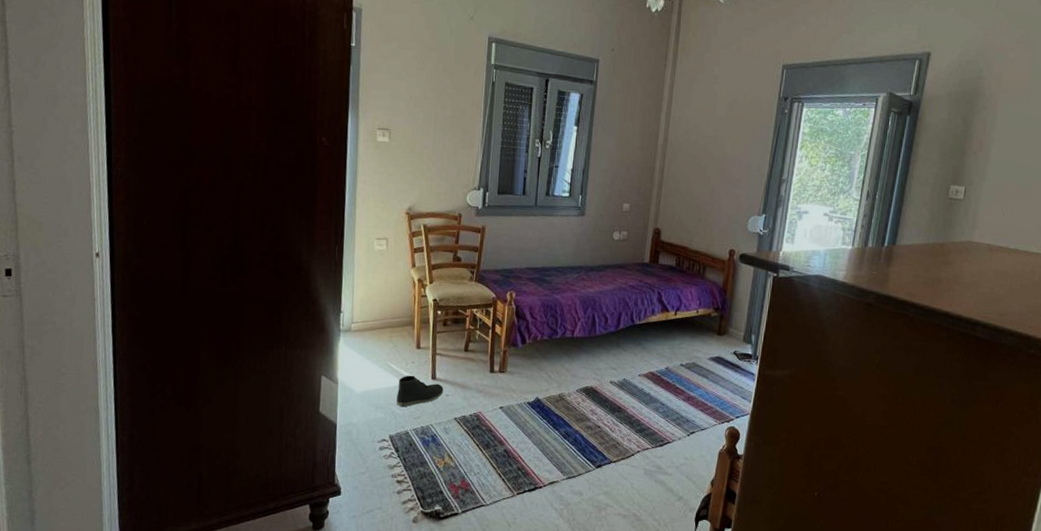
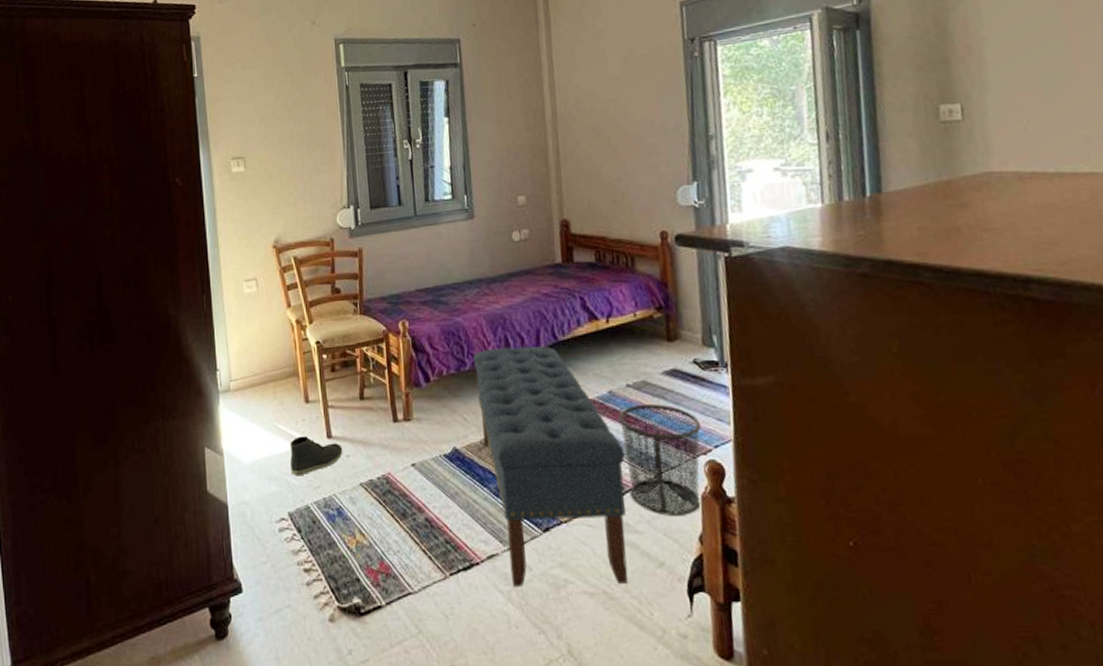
bench: none [561,323,669,510] -> present [473,346,628,587]
waste bin: none [667,380,730,465] -> present [618,403,702,516]

